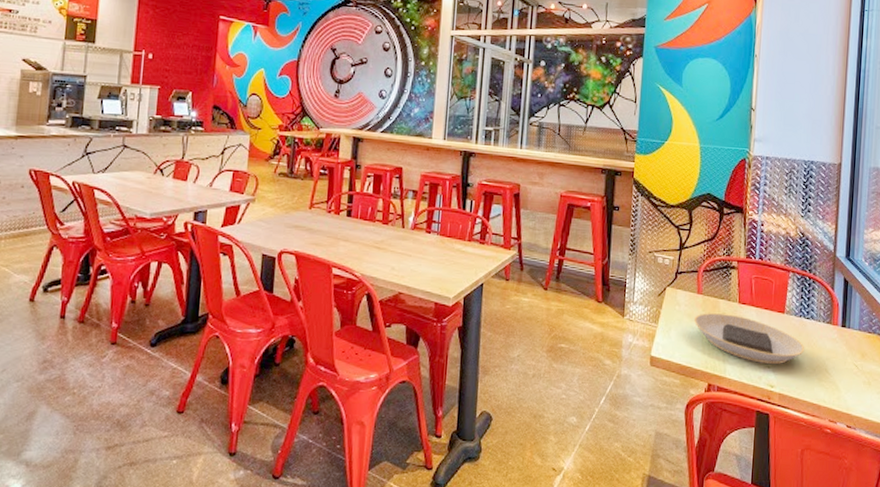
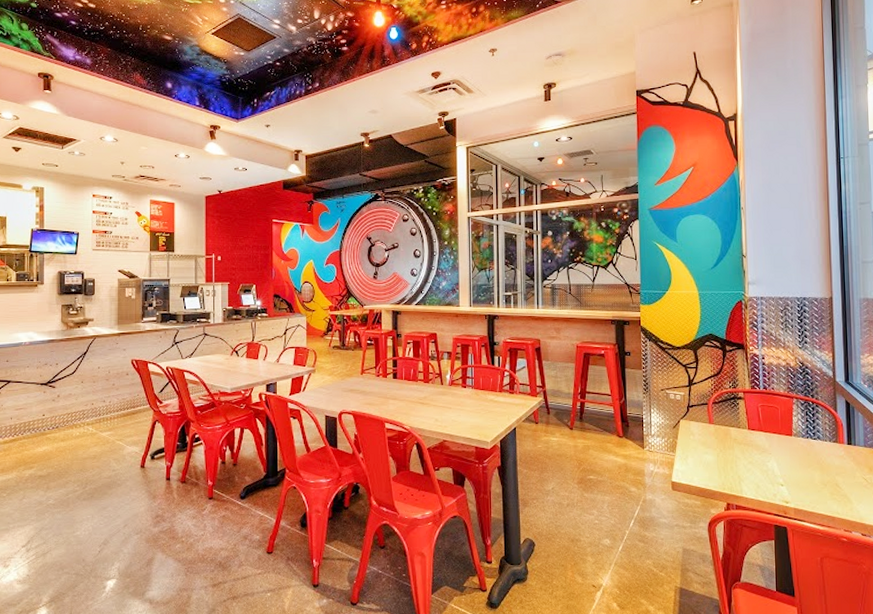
plate: present [694,313,805,365] -> none [709,440,815,483]

